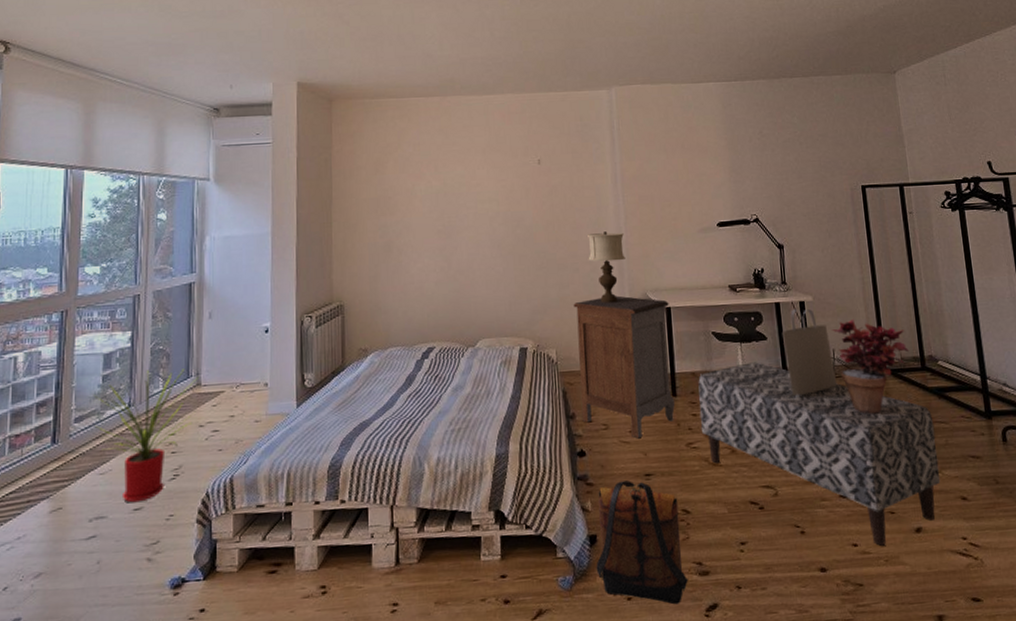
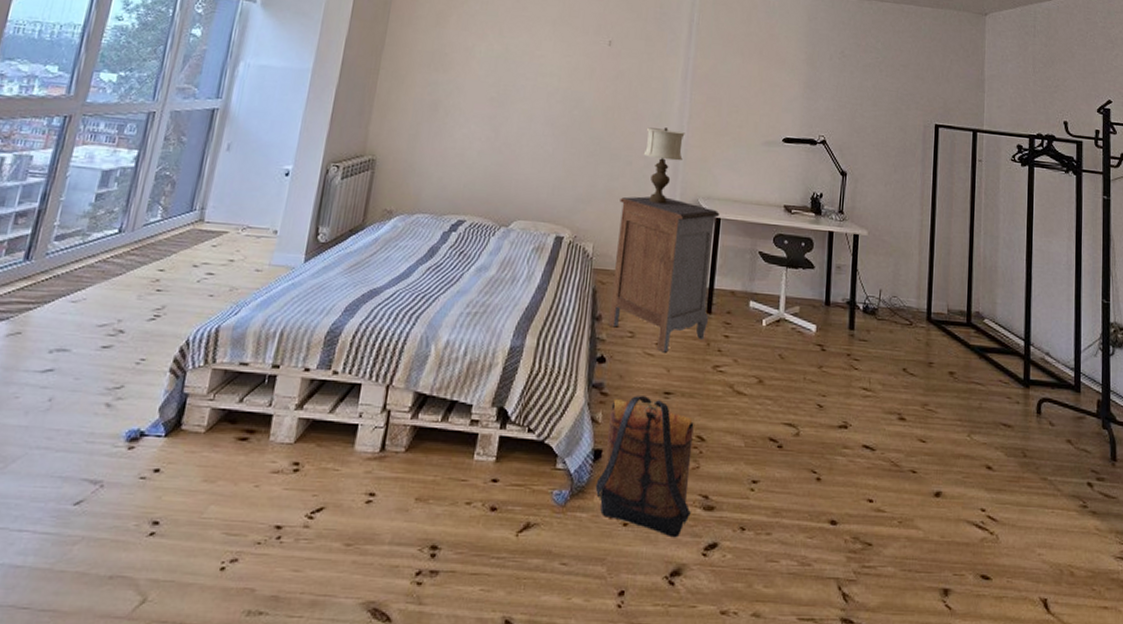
house plant: present [93,369,198,503] -> none [76,195,202,340]
bench: present [698,362,941,546] -> none [731,290,971,506]
tote bag: present [781,309,838,396] -> none [830,241,879,333]
potted plant: present [832,318,909,414] -> none [882,261,957,365]

